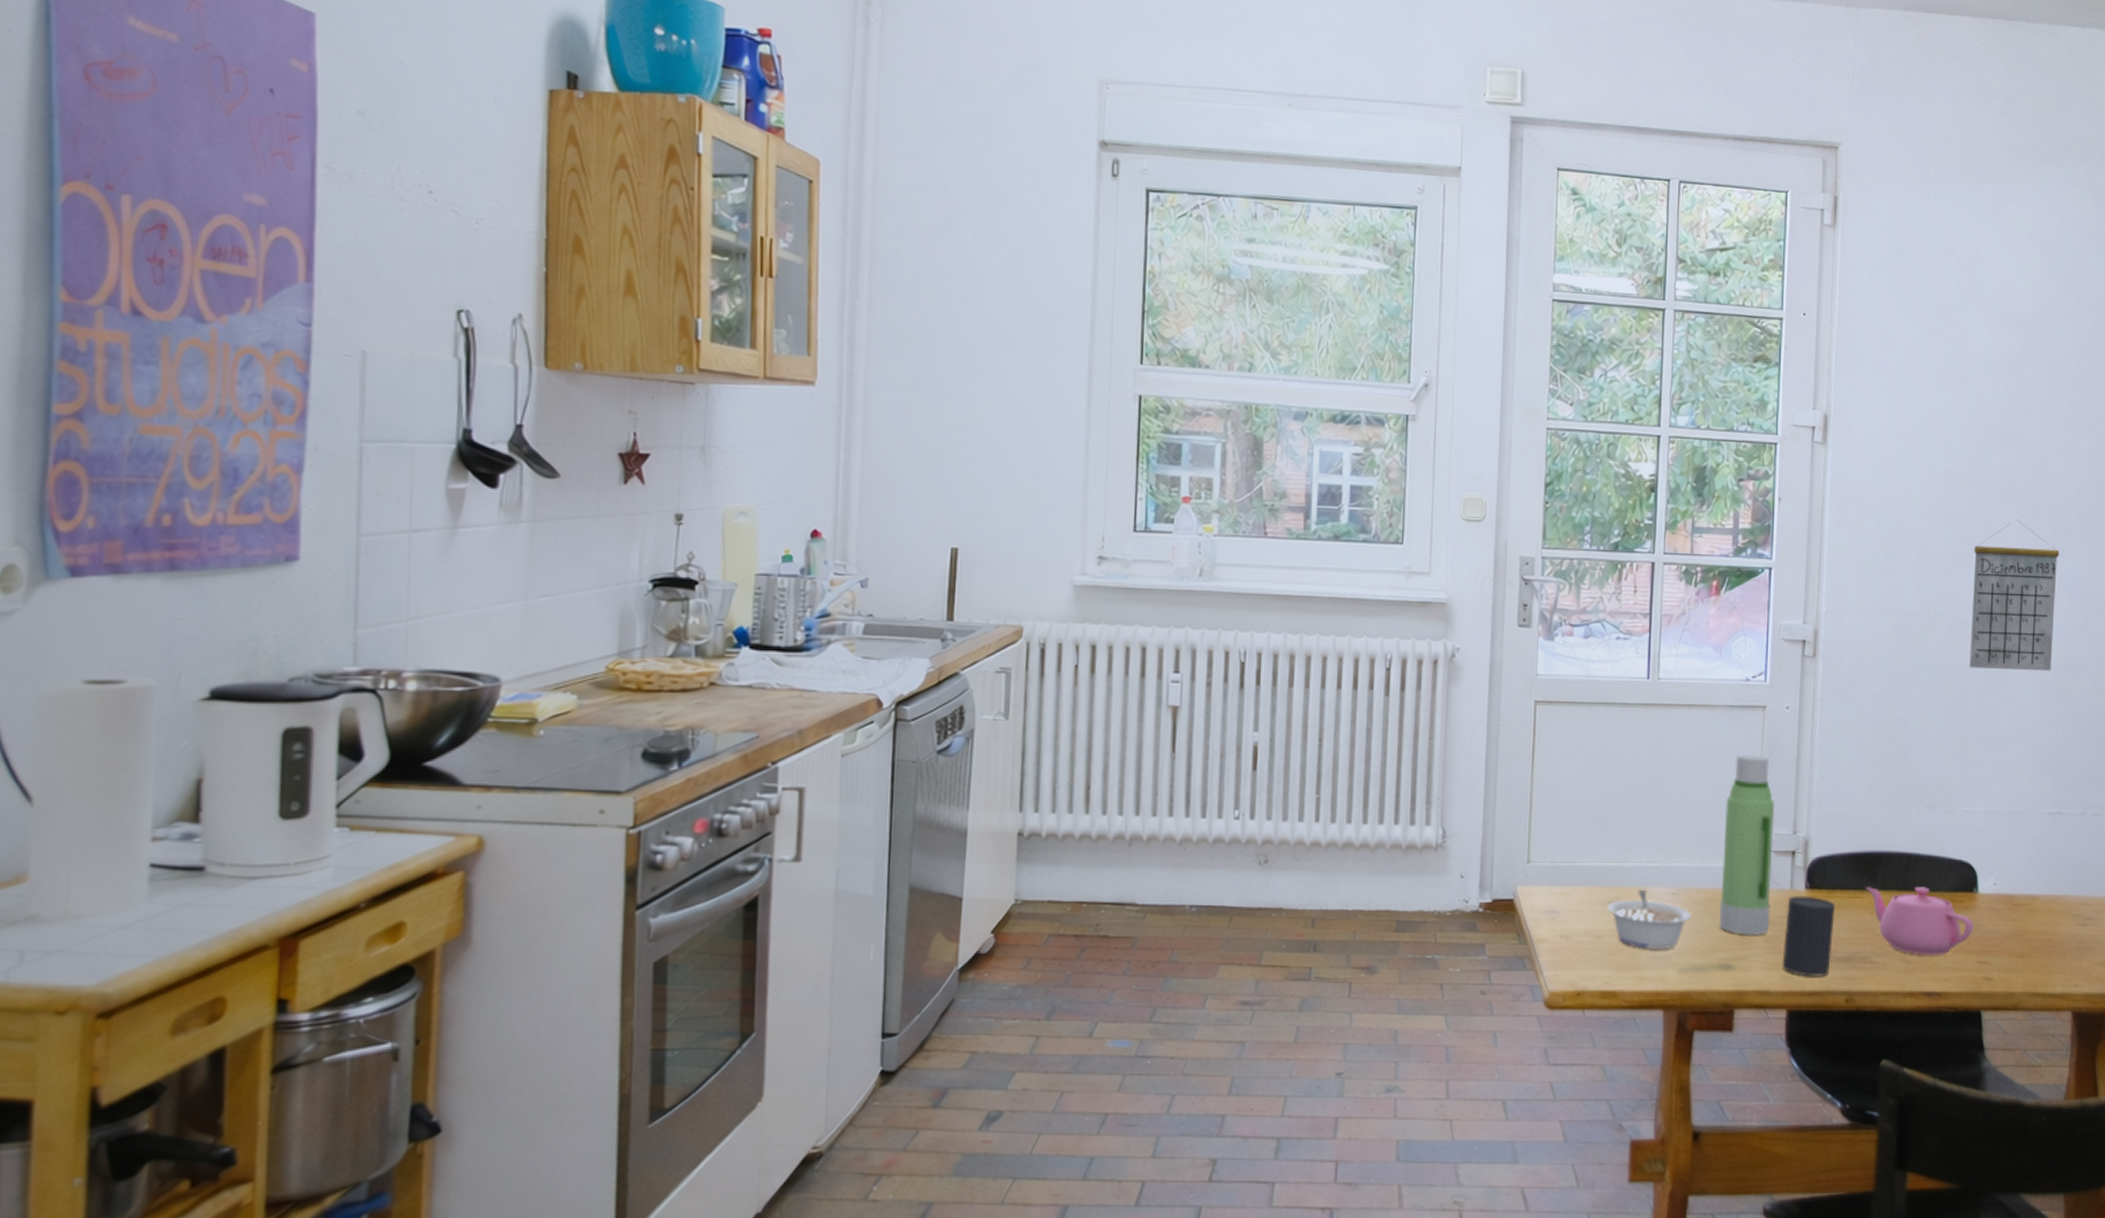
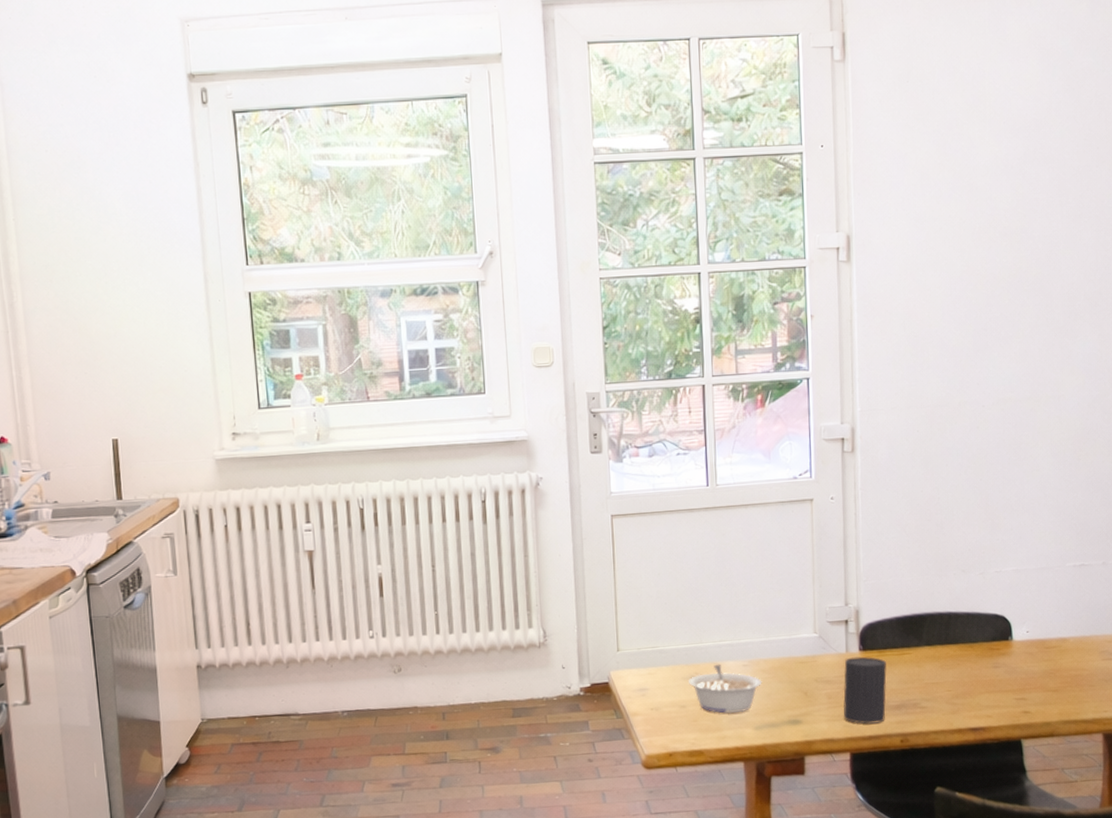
water bottle: present [1719,755,1774,935] -> none [783,541,830,695]
teapot: present [1866,887,1974,956] -> none [912,640,1011,698]
calendar: present [1969,519,2060,672] -> none [992,309,1072,447]

